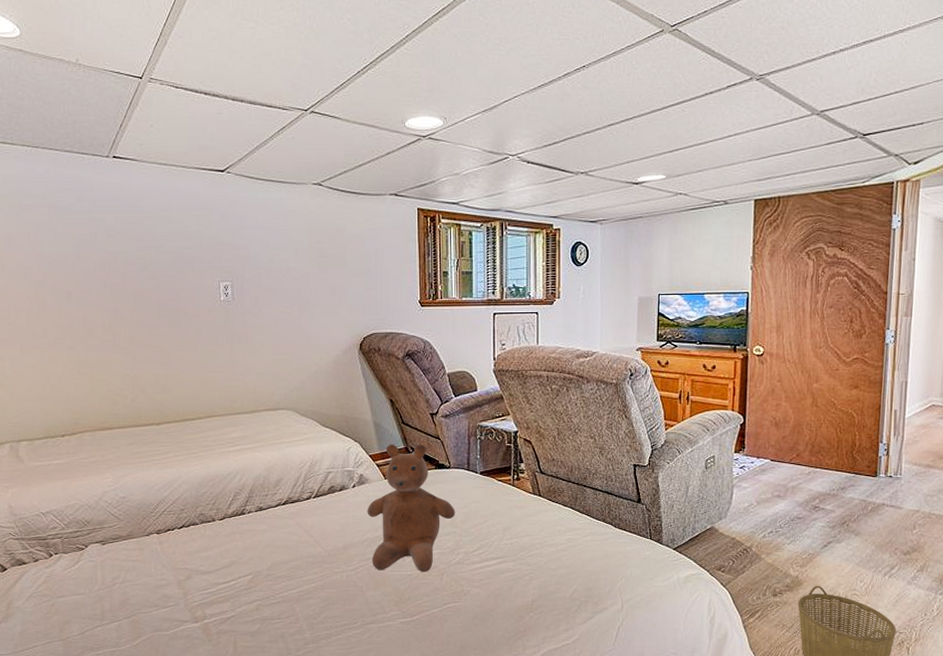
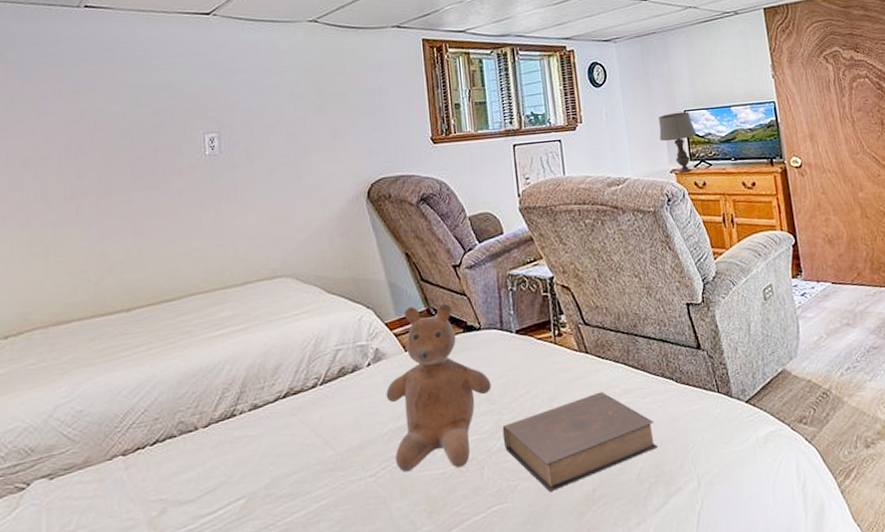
book: none [461,528,591,598] -> present [502,391,658,491]
table lamp: none [631,295,667,352] -> present [659,111,697,174]

